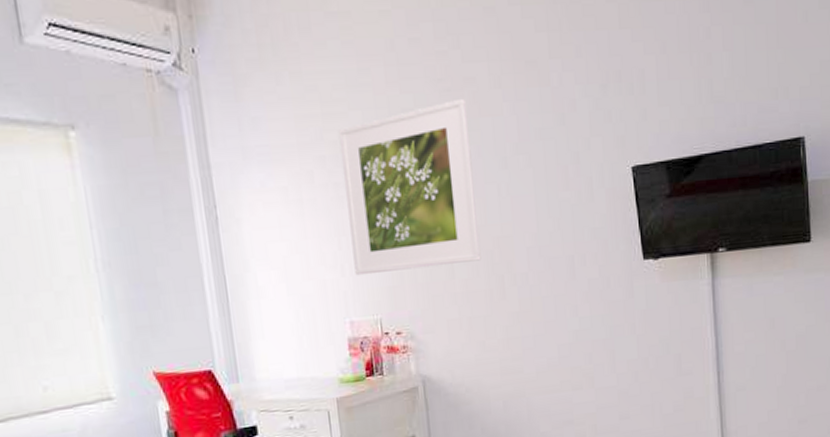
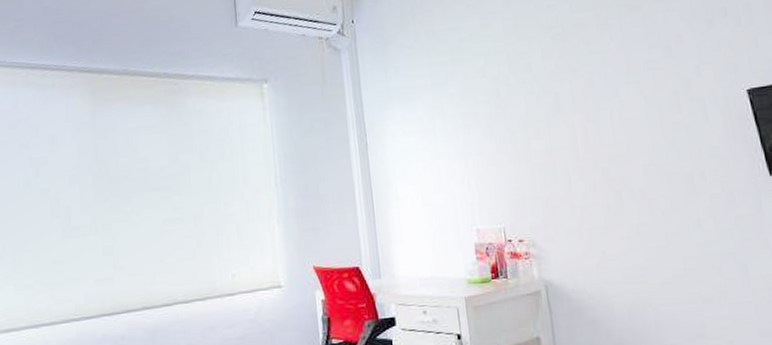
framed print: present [338,98,482,276] -> none [464,40,598,190]

